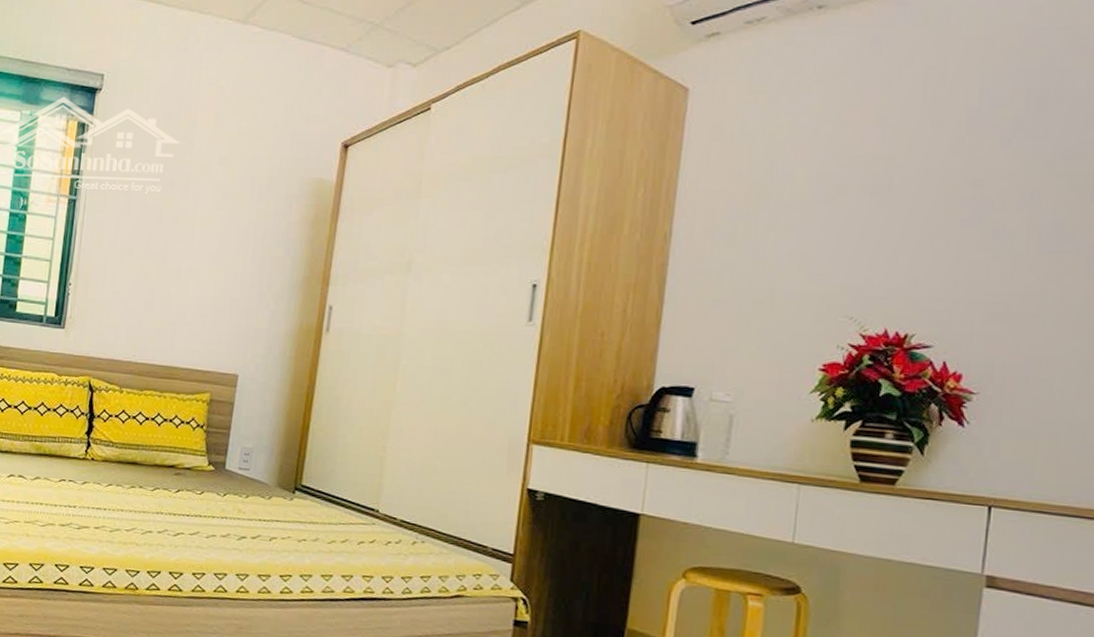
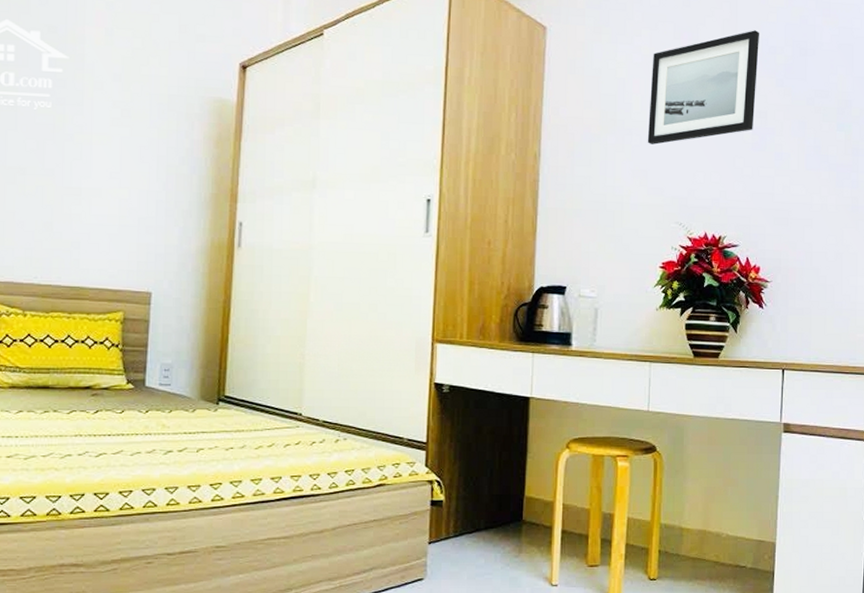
wall art: none [811,78,978,222] -> present [647,30,759,145]

